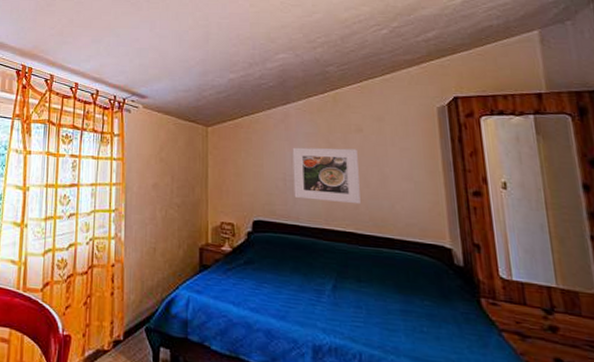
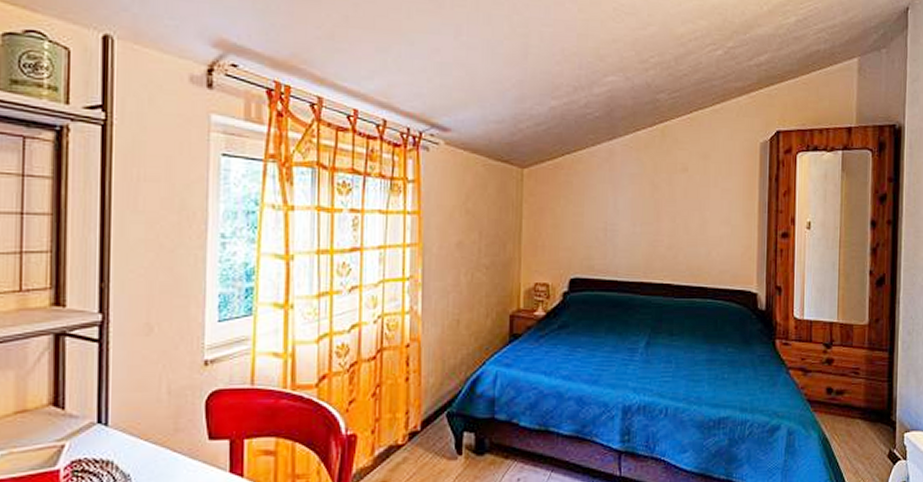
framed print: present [292,147,361,205] -> none [614,190,681,253]

